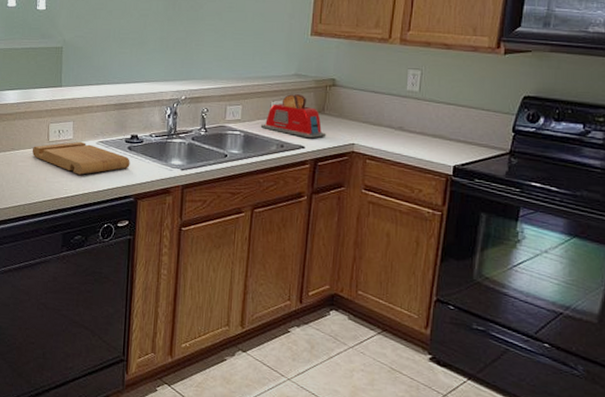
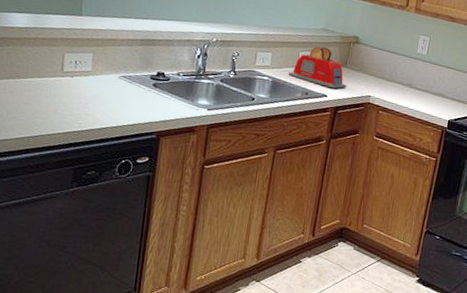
cutting board: present [32,141,130,175] -> none [41,74,155,109]

